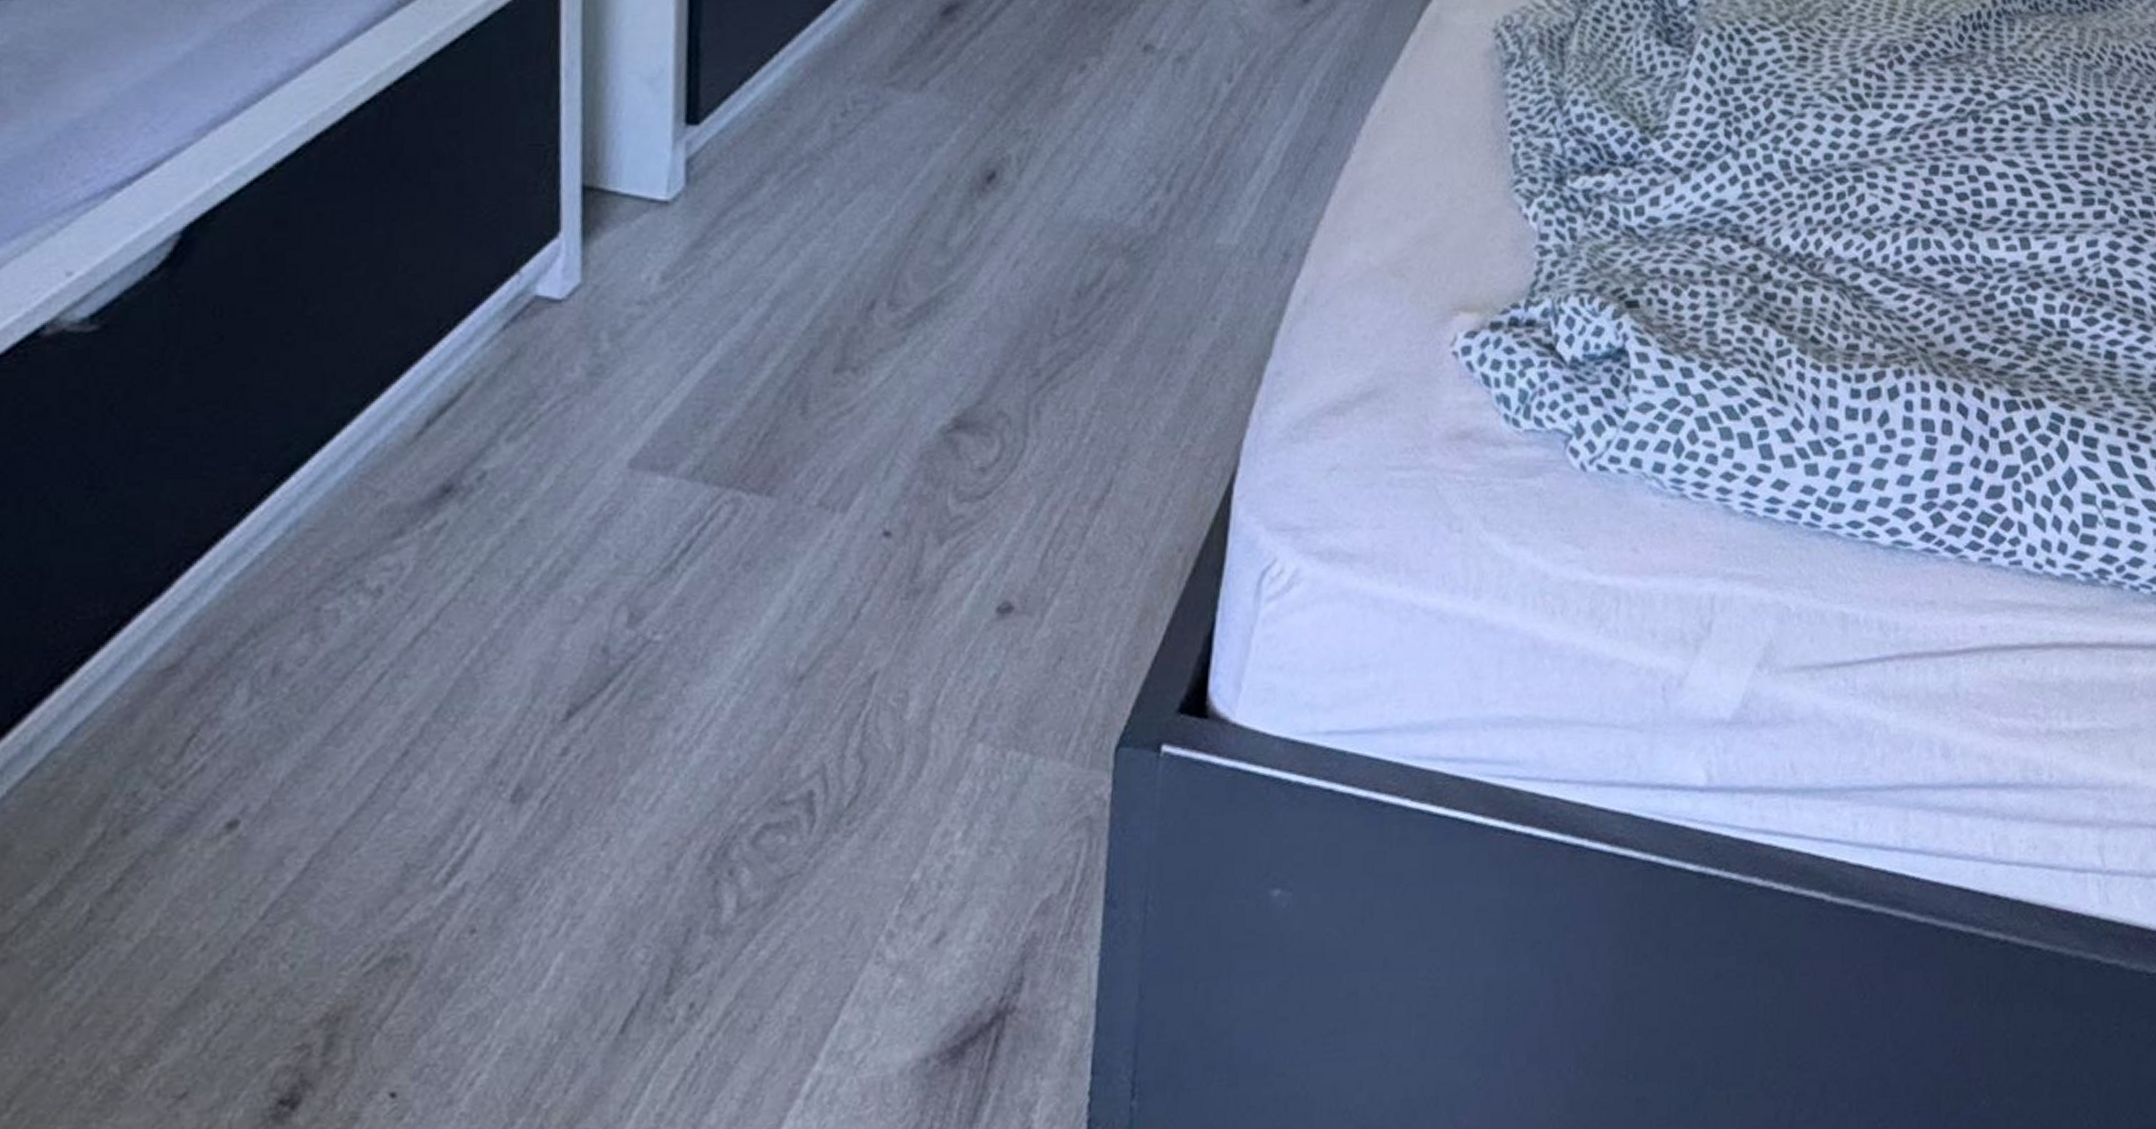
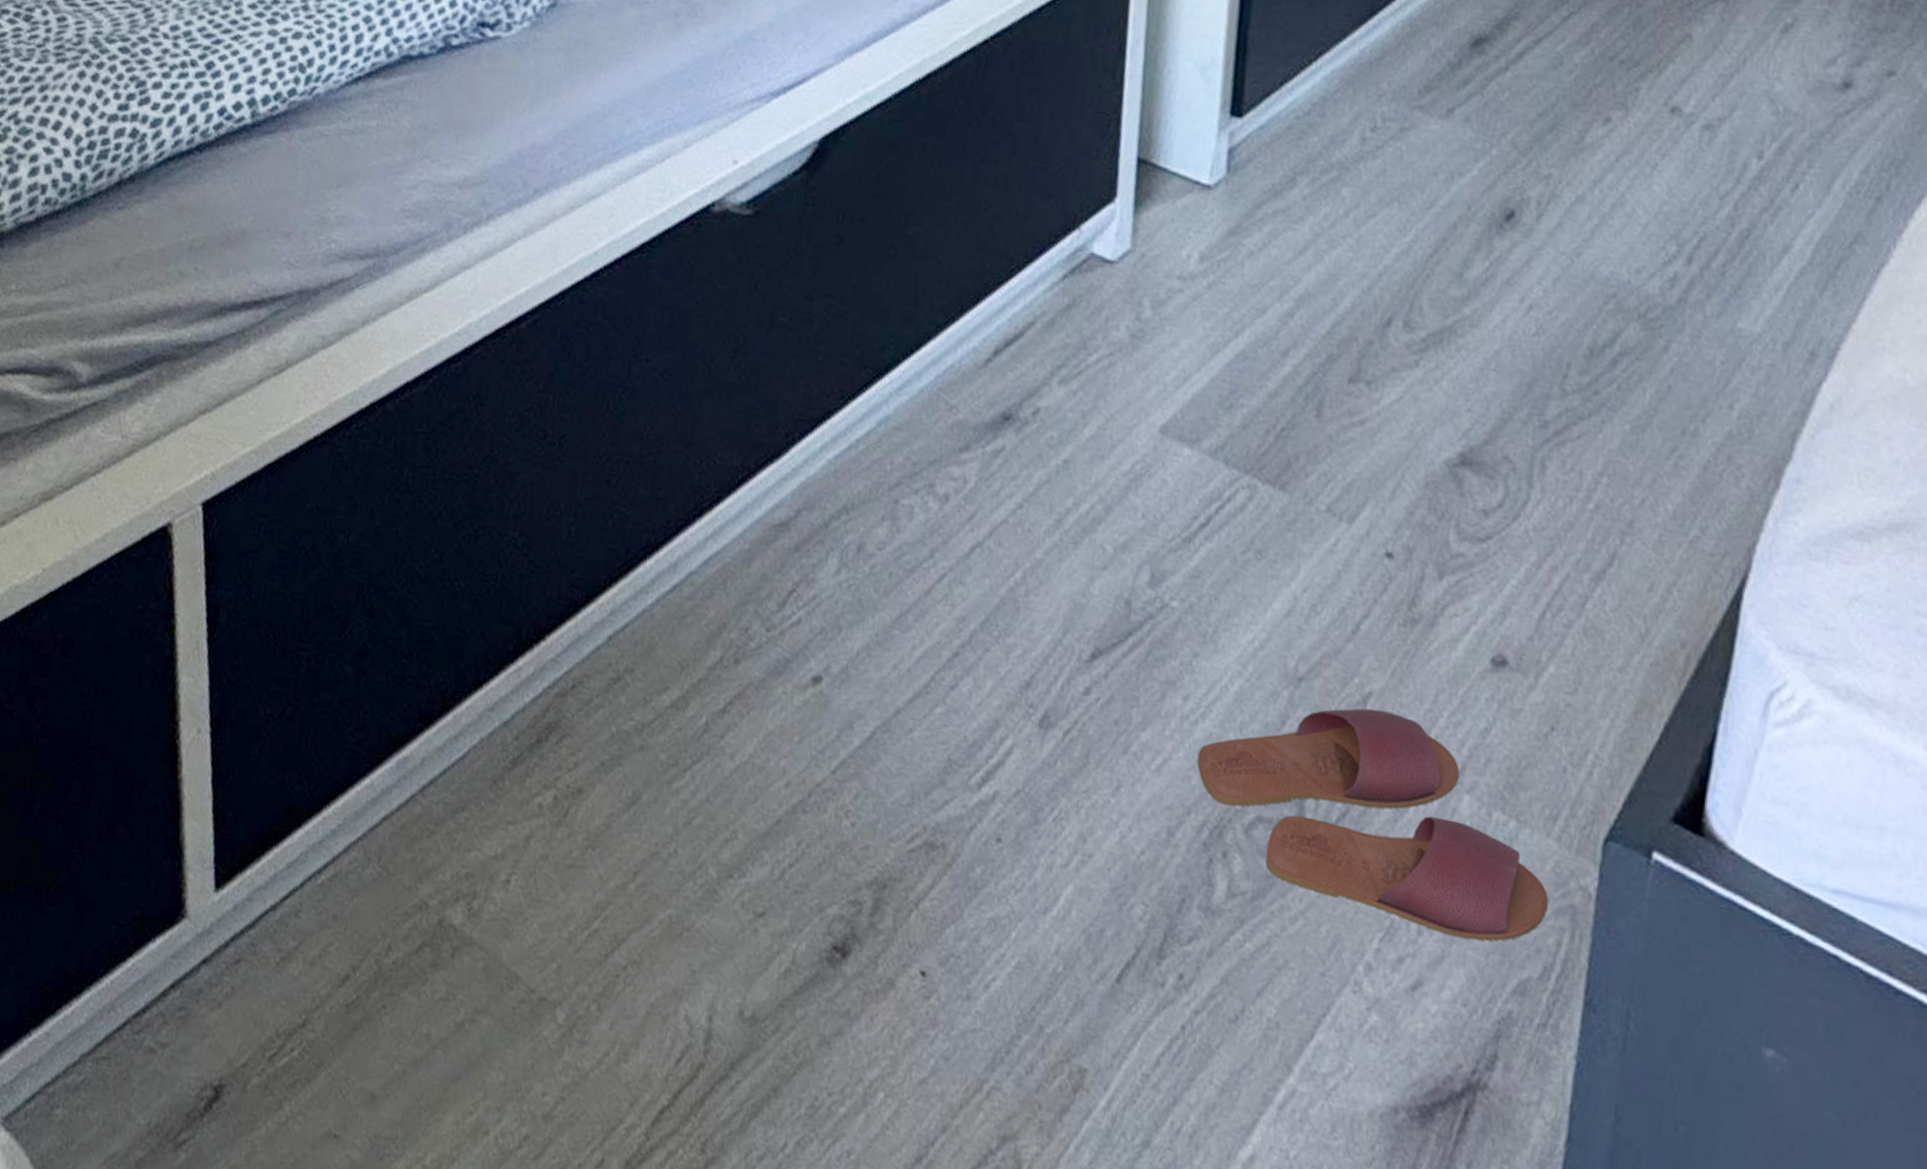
slippers: none [694,685,1065,881] -> present [1197,708,1548,941]

